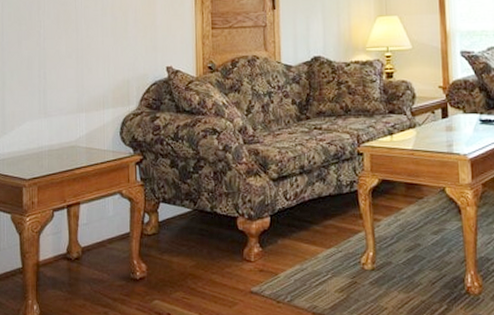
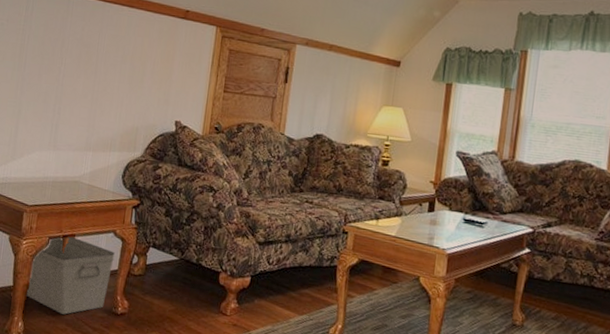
storage bin: none [37,203,124,289] -> present [26,234,115,315]

